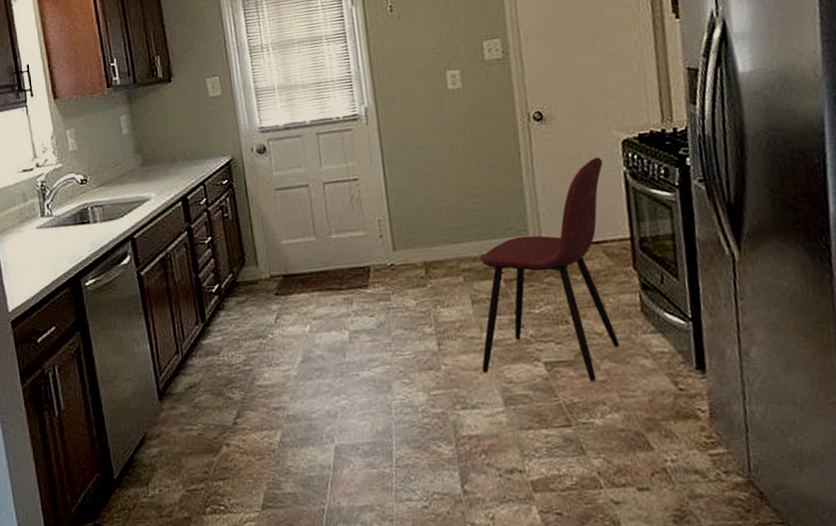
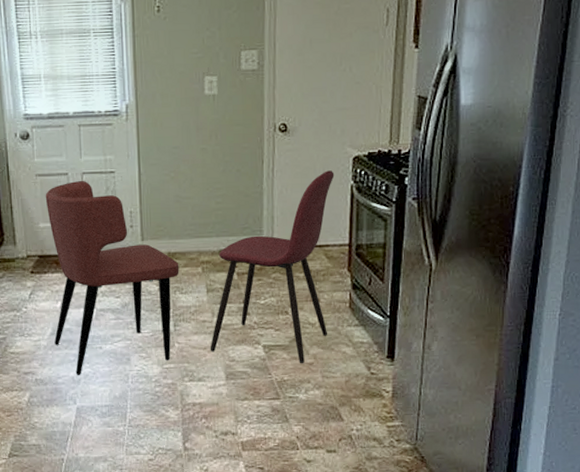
dining chair: none [286,190,439,408] -> present [45,180,179,375]

